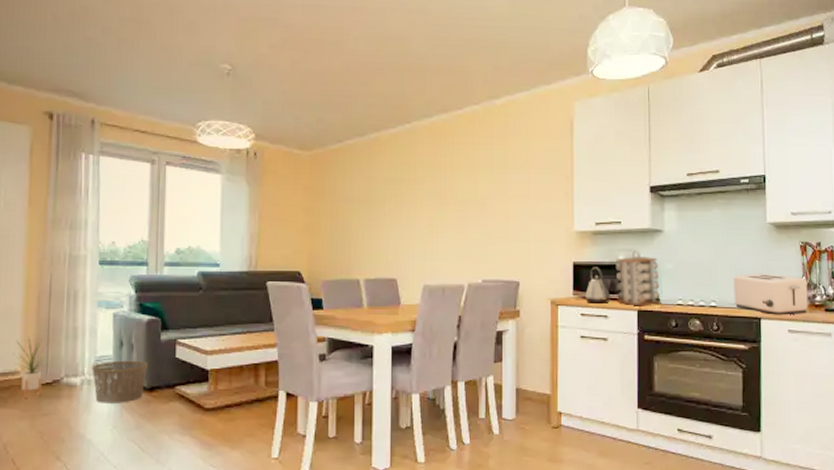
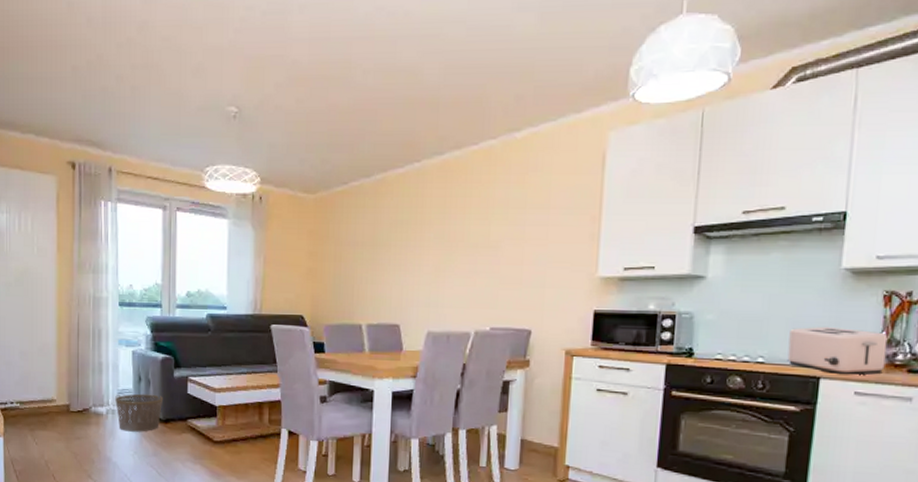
house plant: present [12,336,49,399] -> none [49,369,80,424]
kettle: present [585,267,611,305] -> none [605,316,636,357]
spice rack: present [615,250,660,306] -> none [643,299,697,360]

